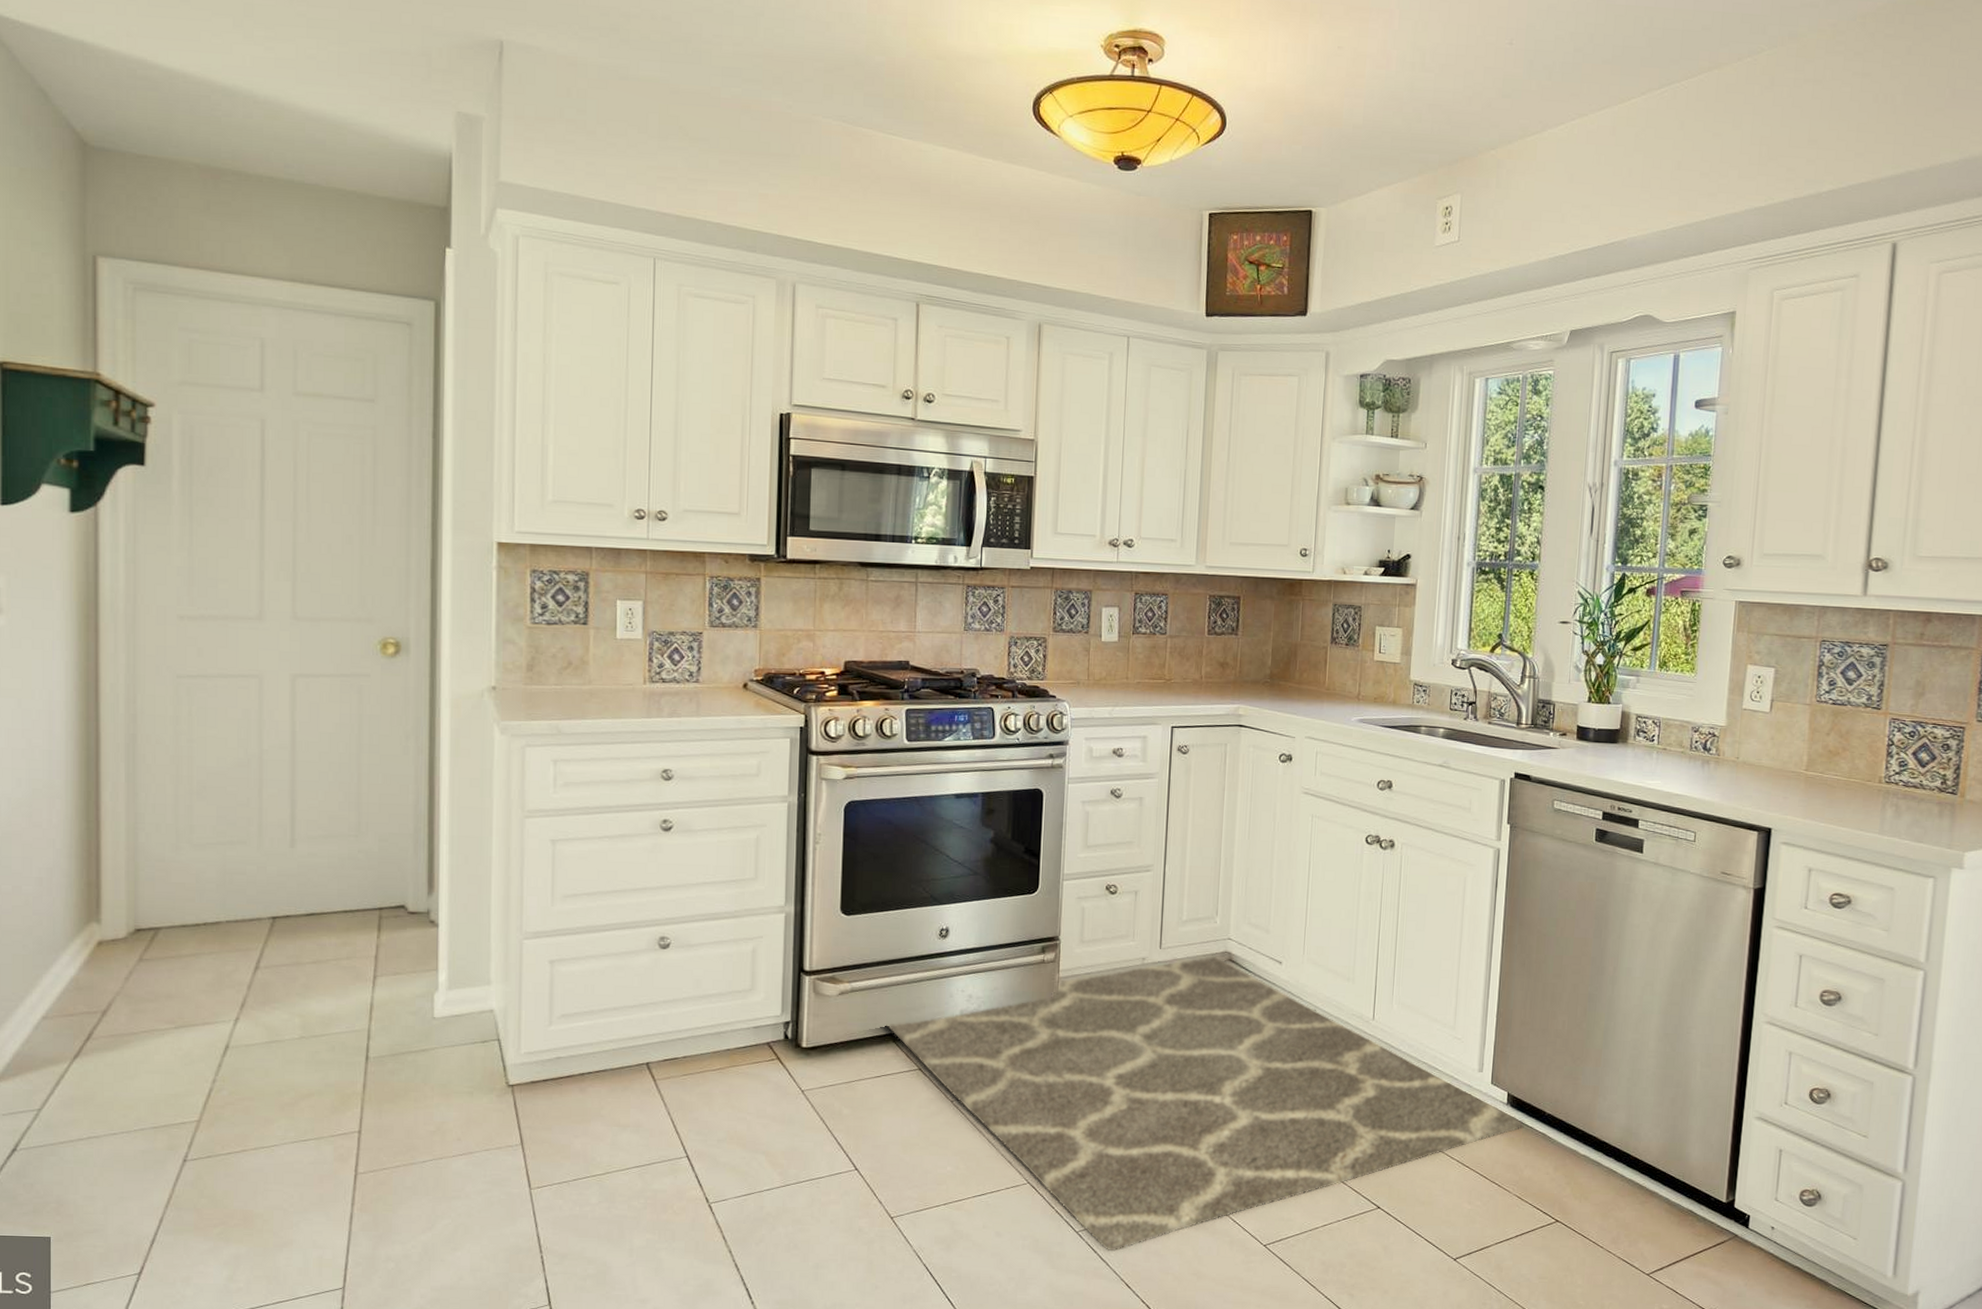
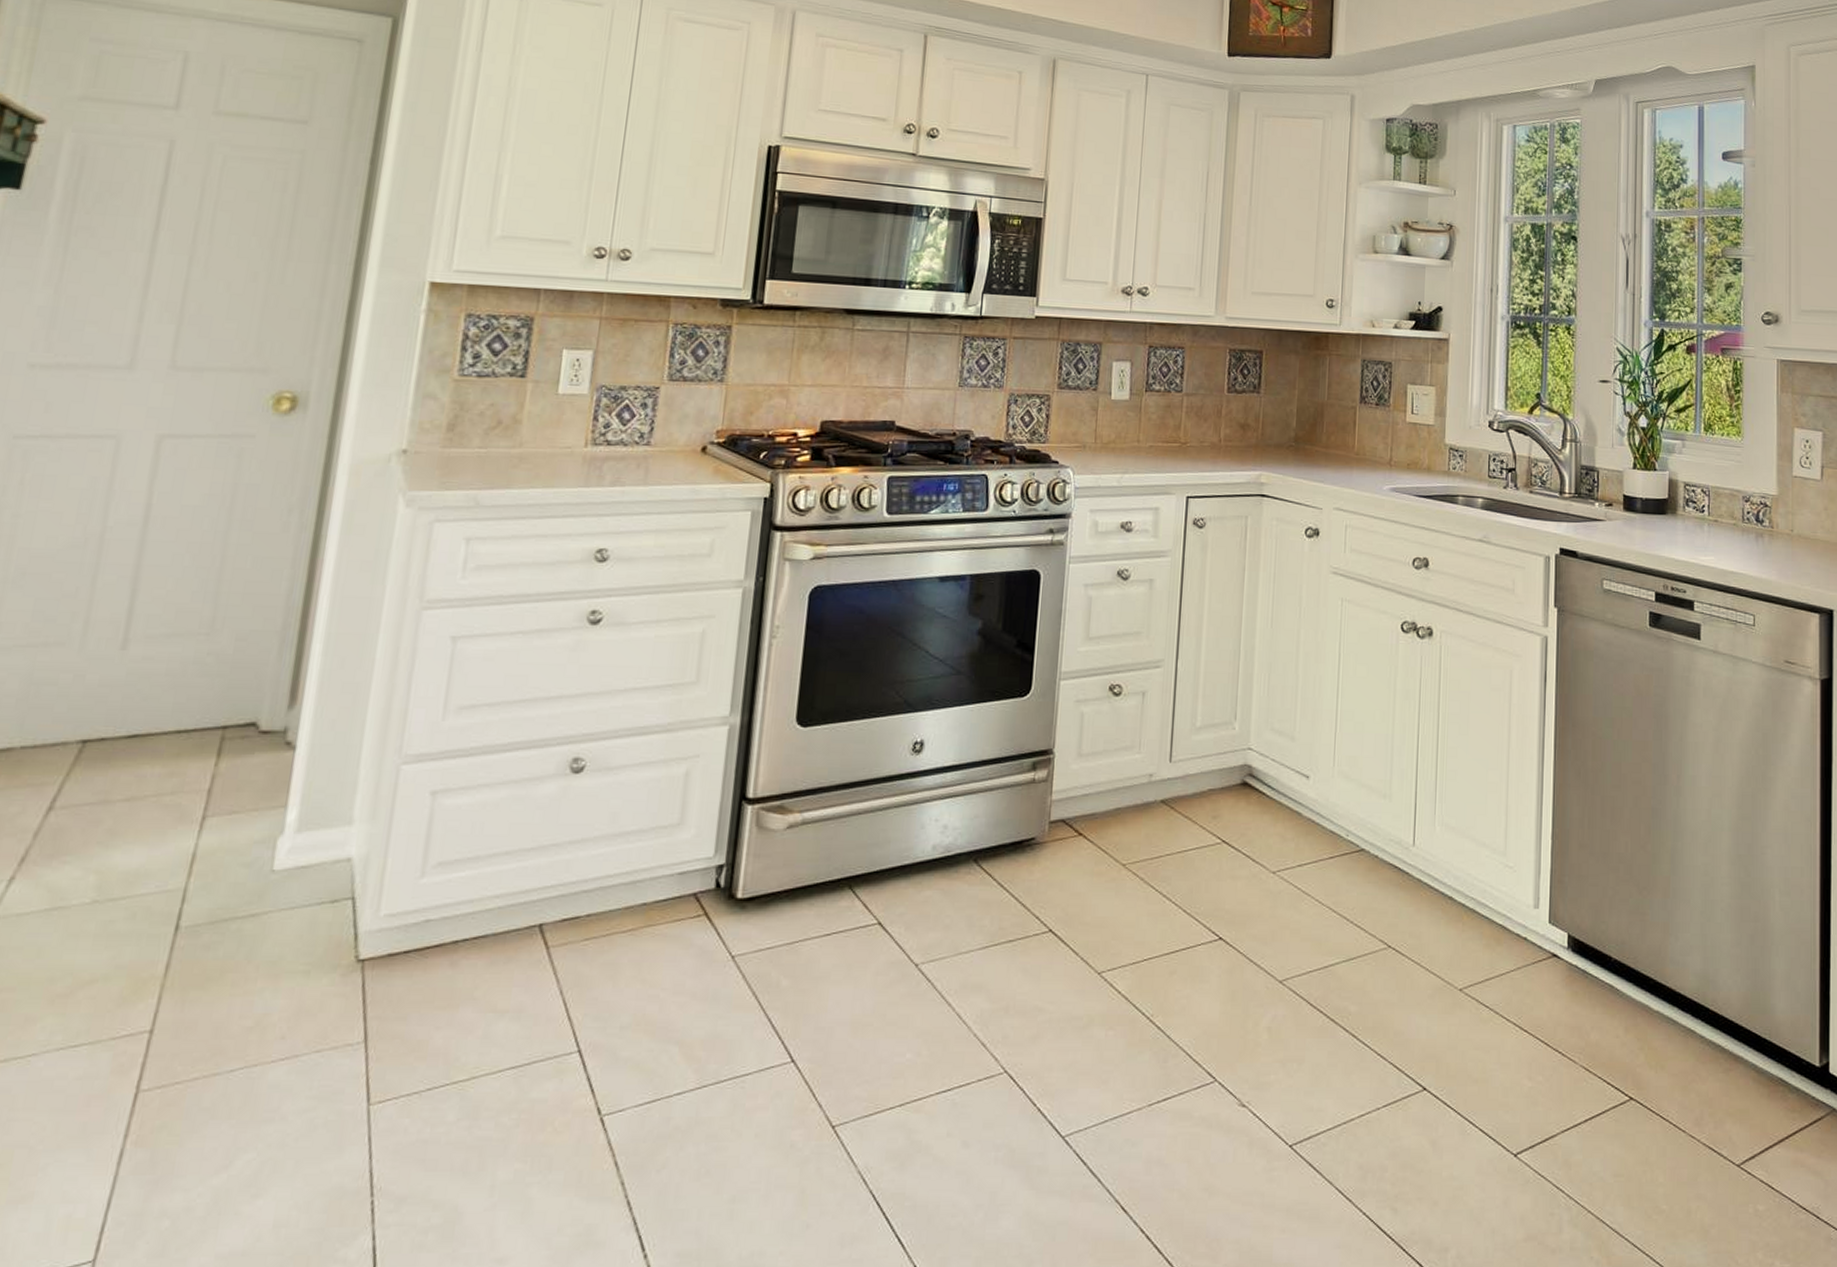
rug: present [886,955,1523,1252] -> none [842,769,1587,1162]

